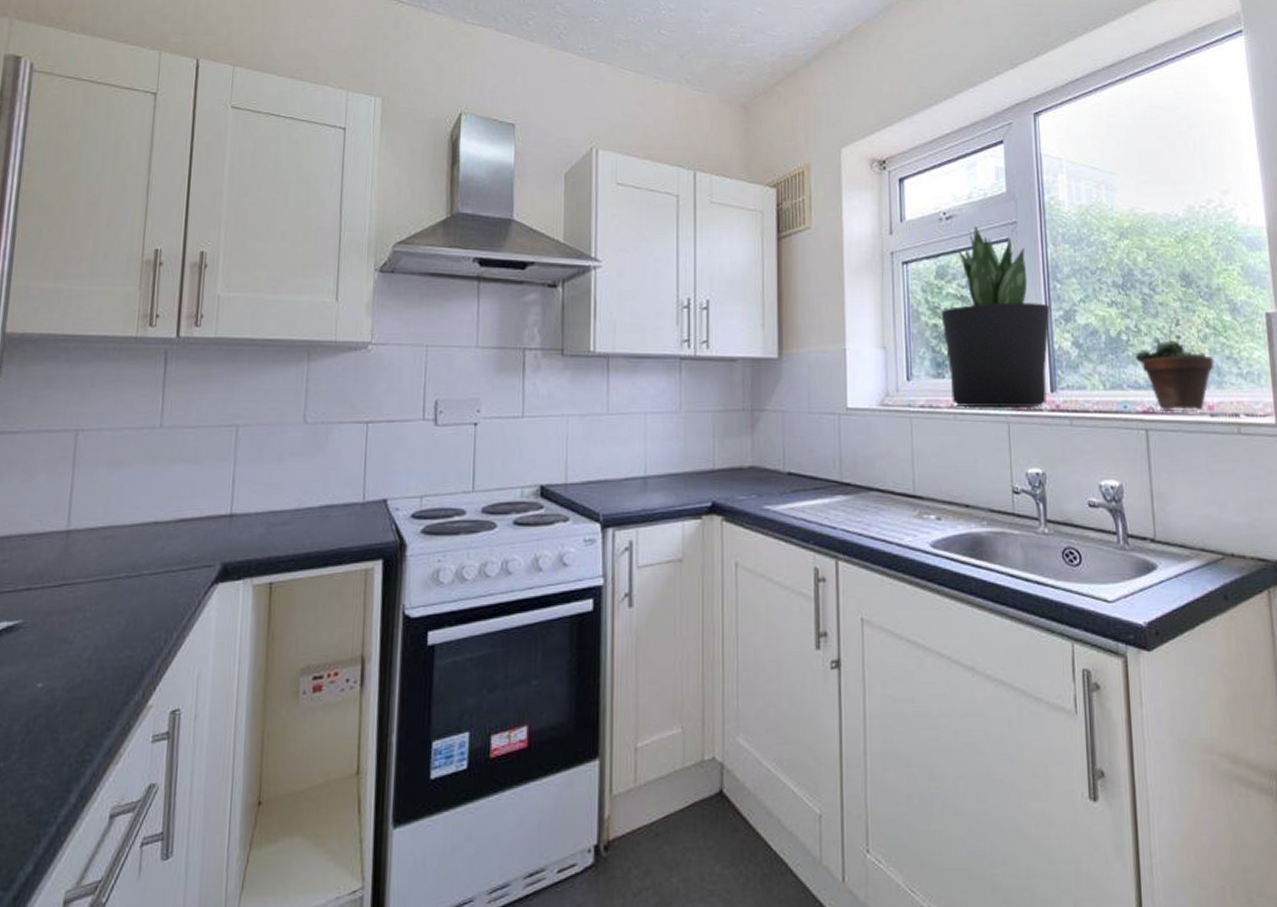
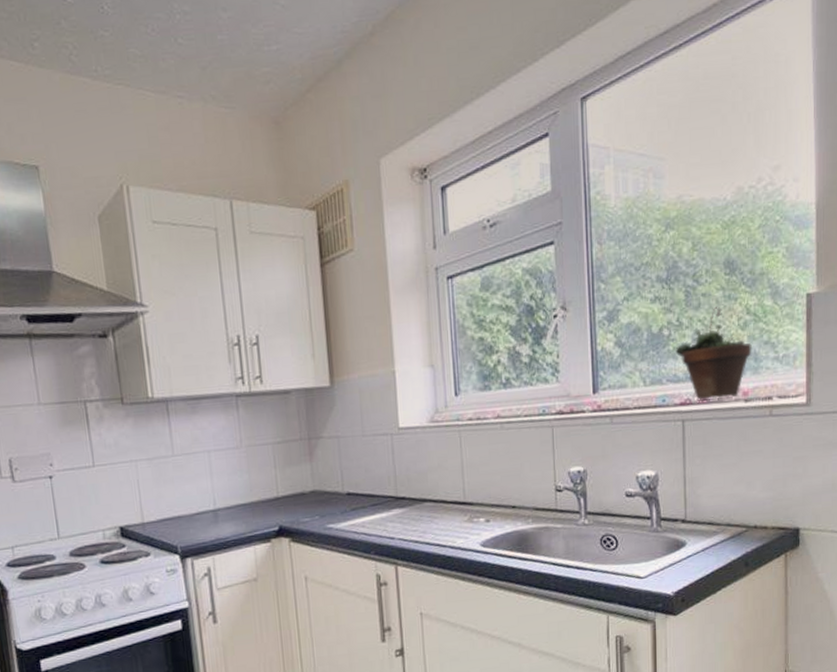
planter: present [941,226,1050,407] -> none [486,231,594,416]

